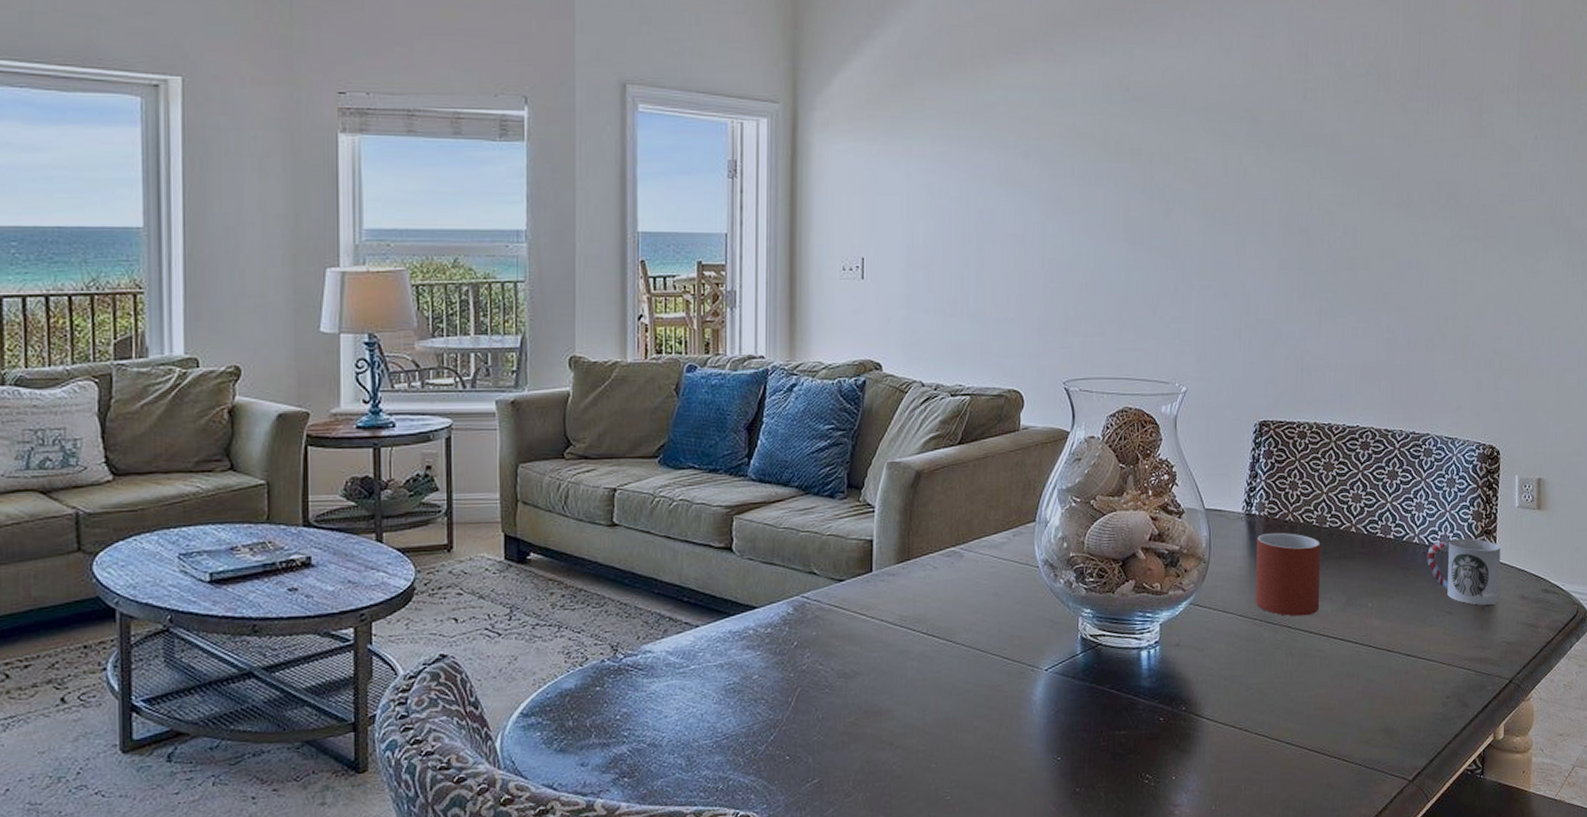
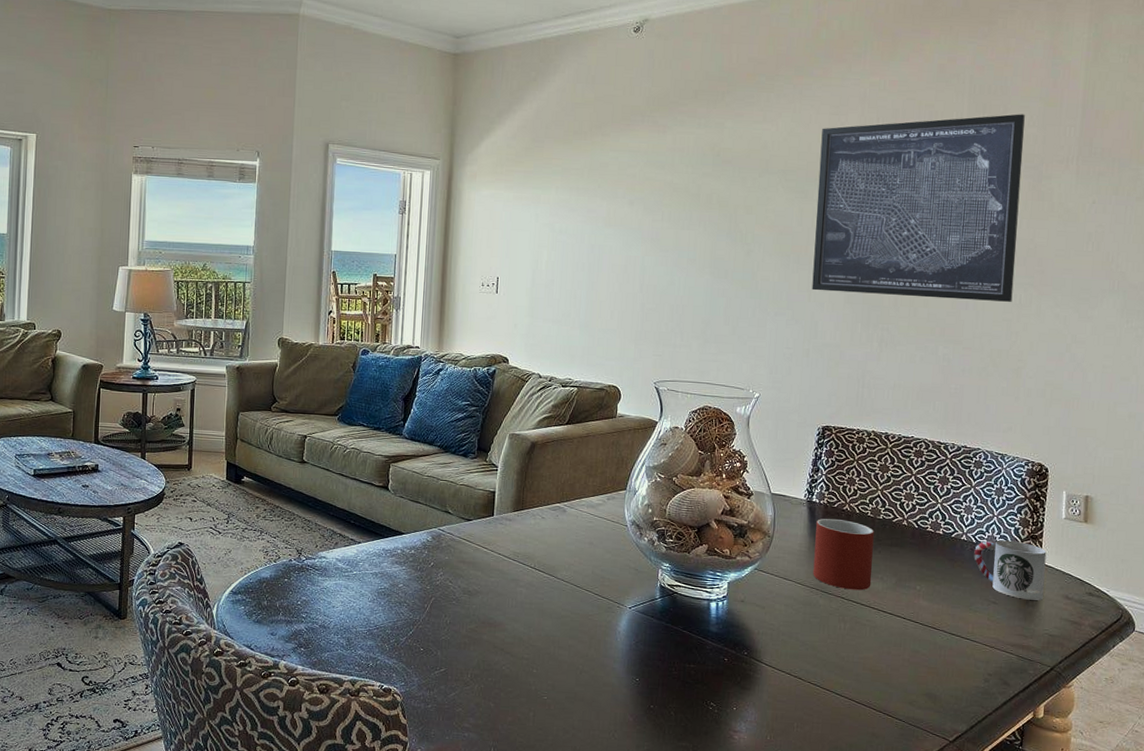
wall art: none [1241,35,1463,258] -> present [812,114,1025,302]

